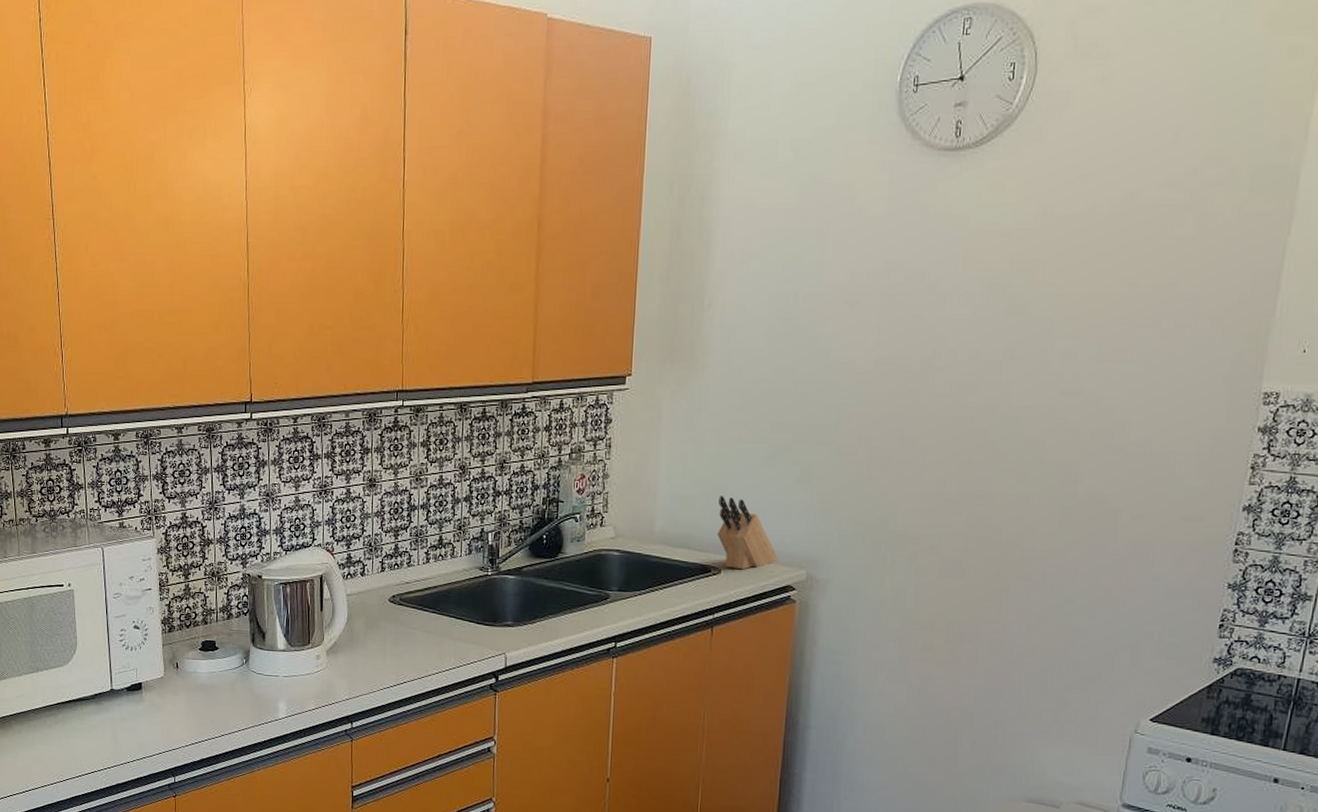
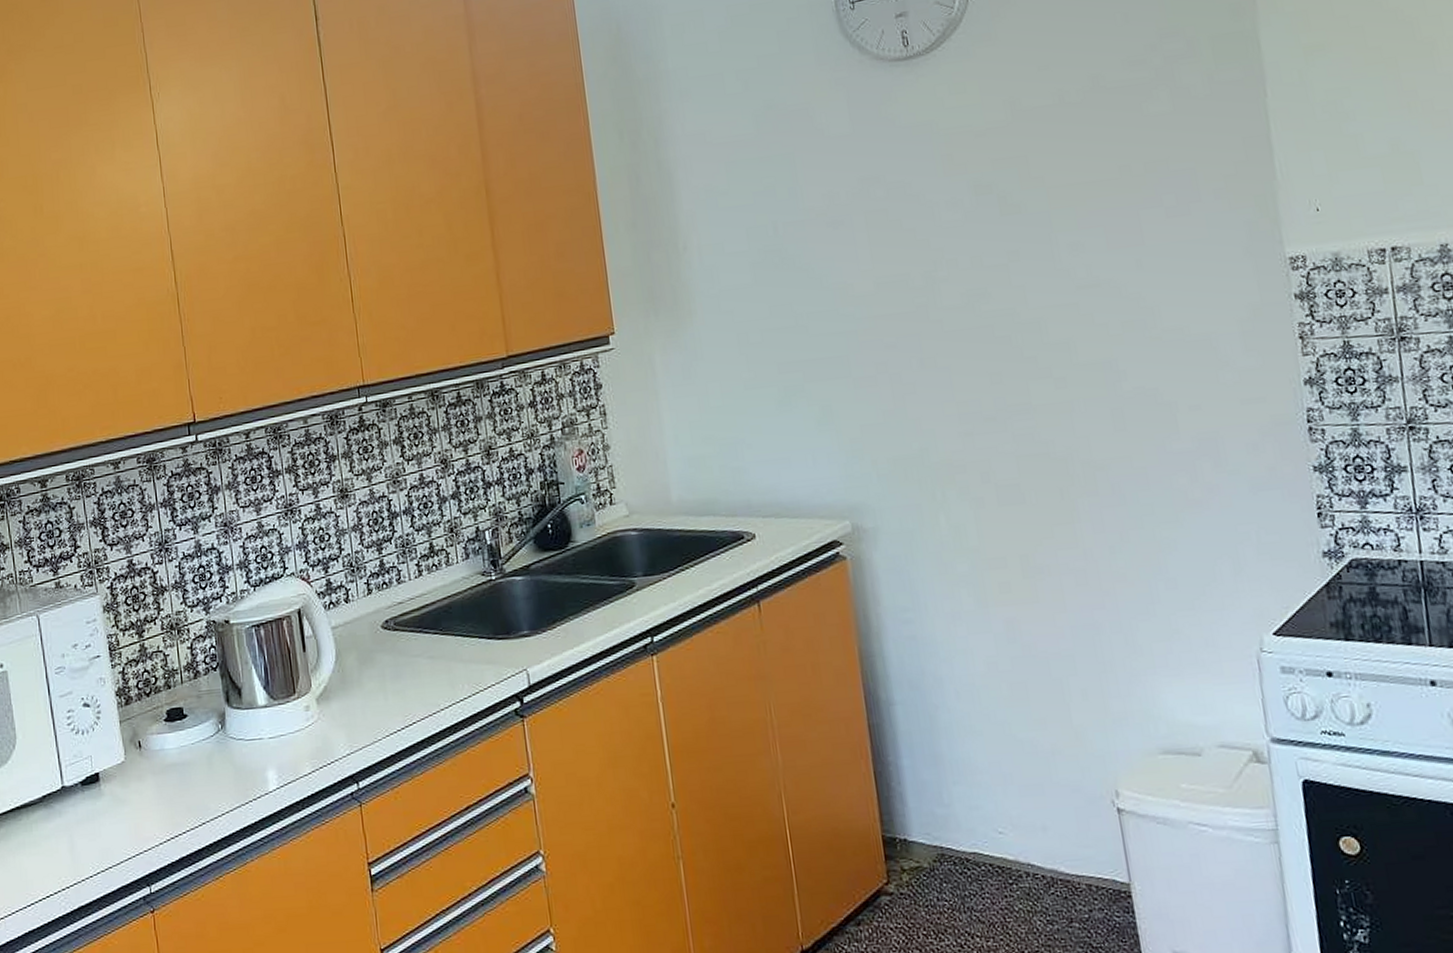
knife block: present [717,496,779,570] -> none [736,450,817,531]

